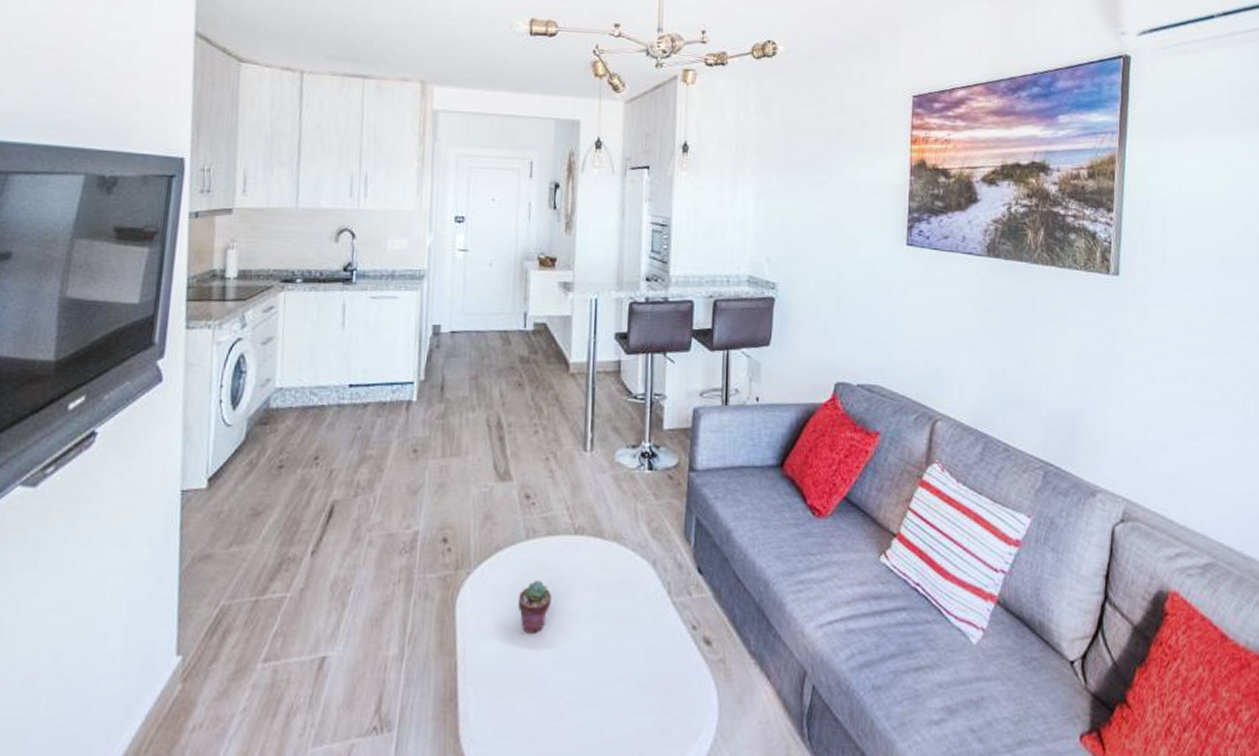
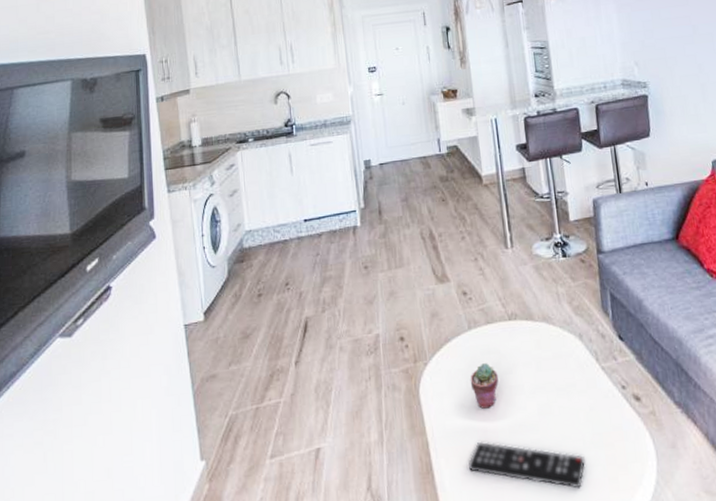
remote control: none [500,670,637,737] -> present [468,441,586,489]

